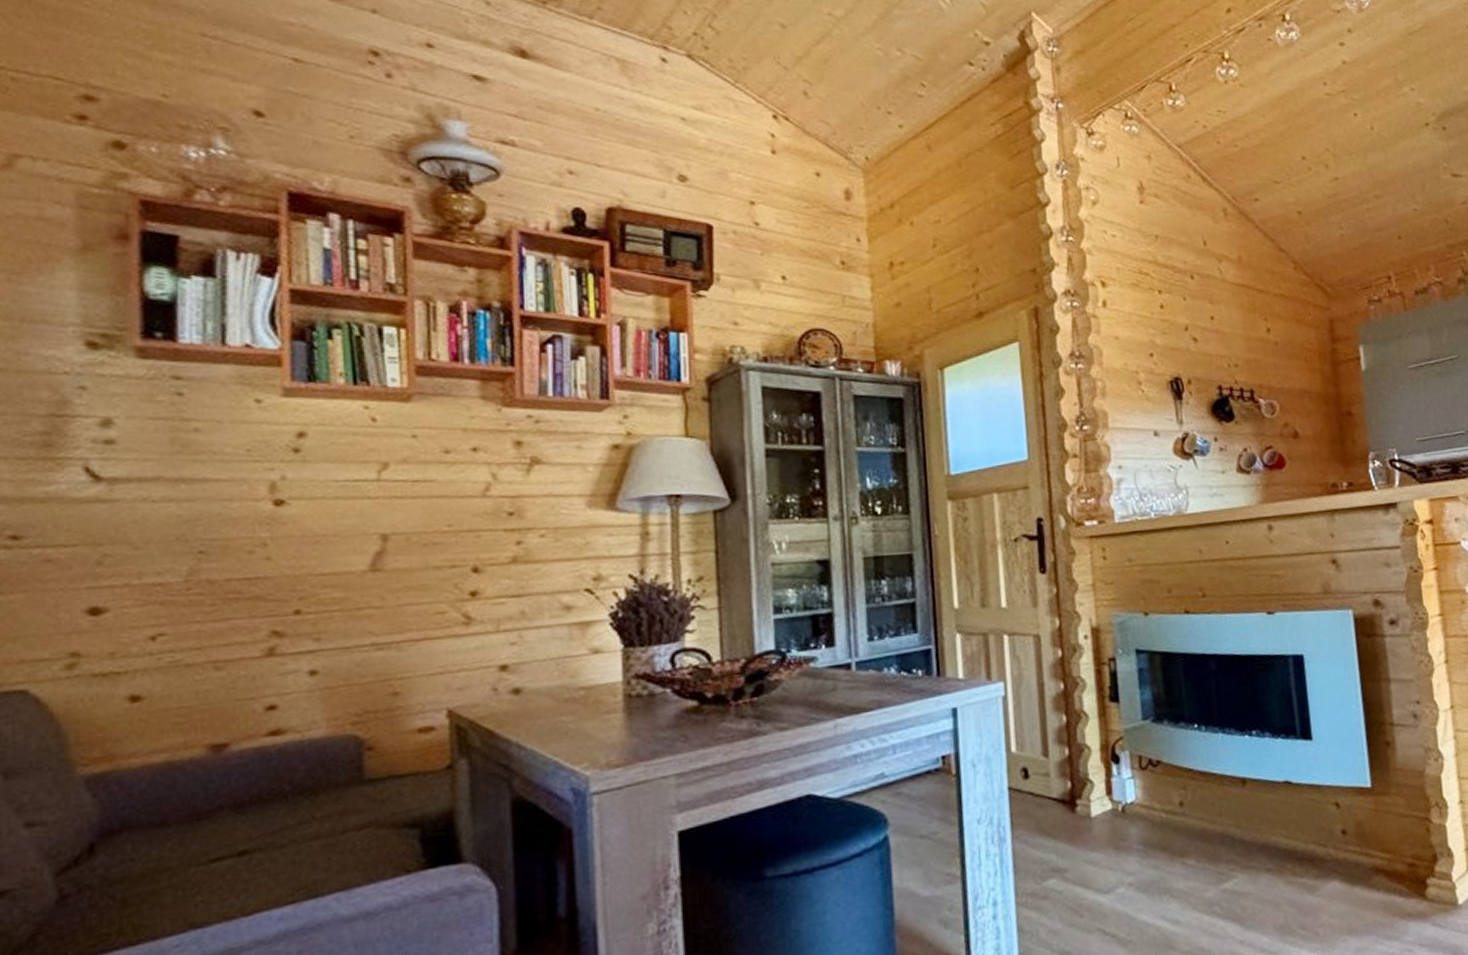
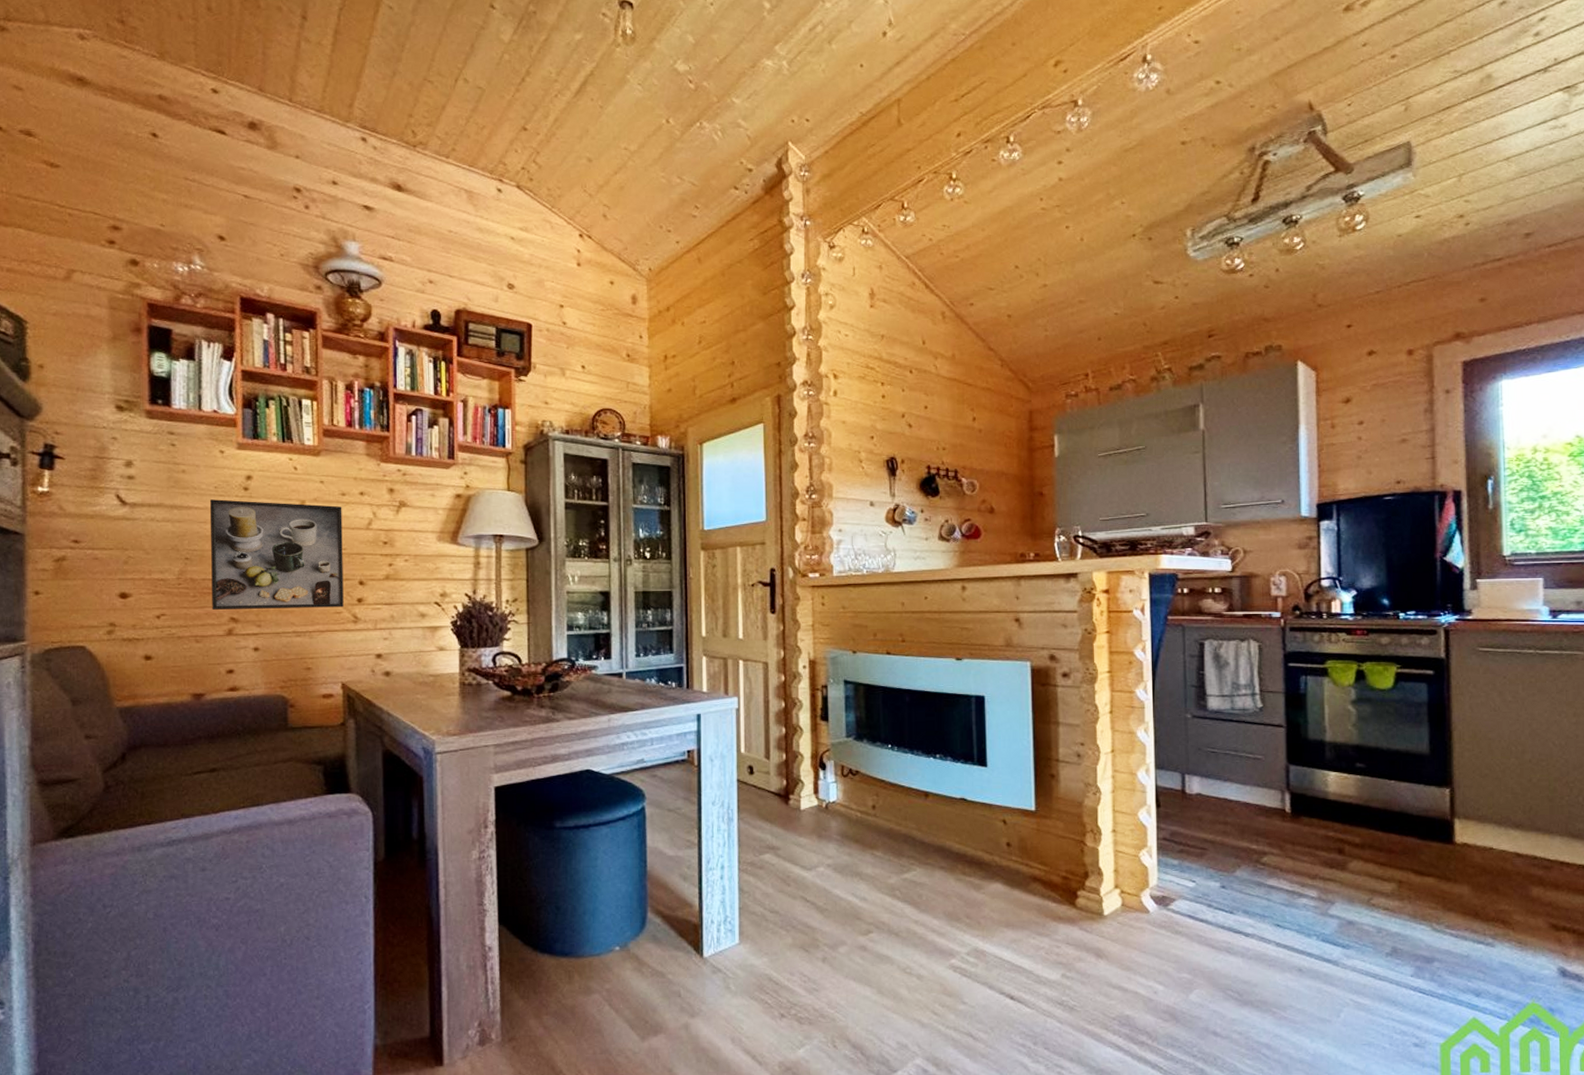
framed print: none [240,466,449,622] -> present [210,499,344,610]

